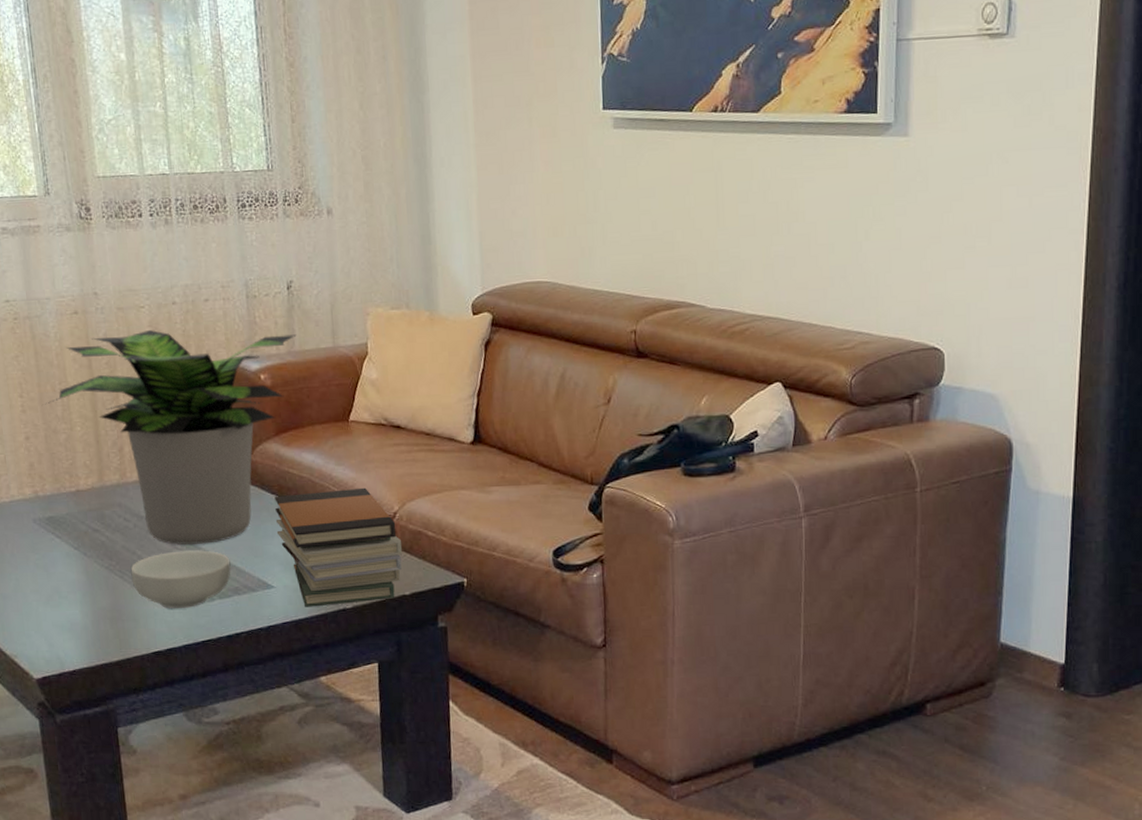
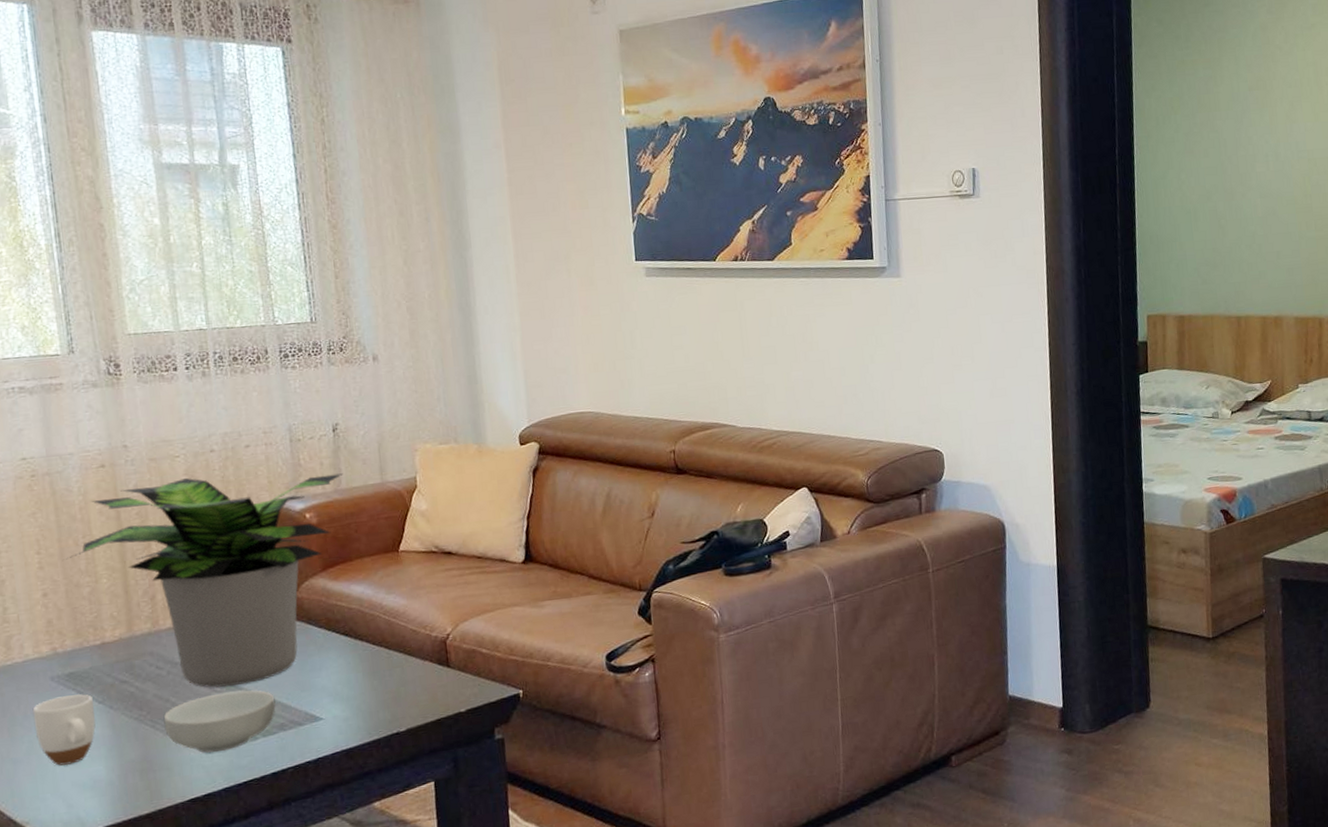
mug: none [18,538,72,606] -> present [32,694,96,766]
book stack: present [274,487,402,607] -> none [322,613,456,735]

